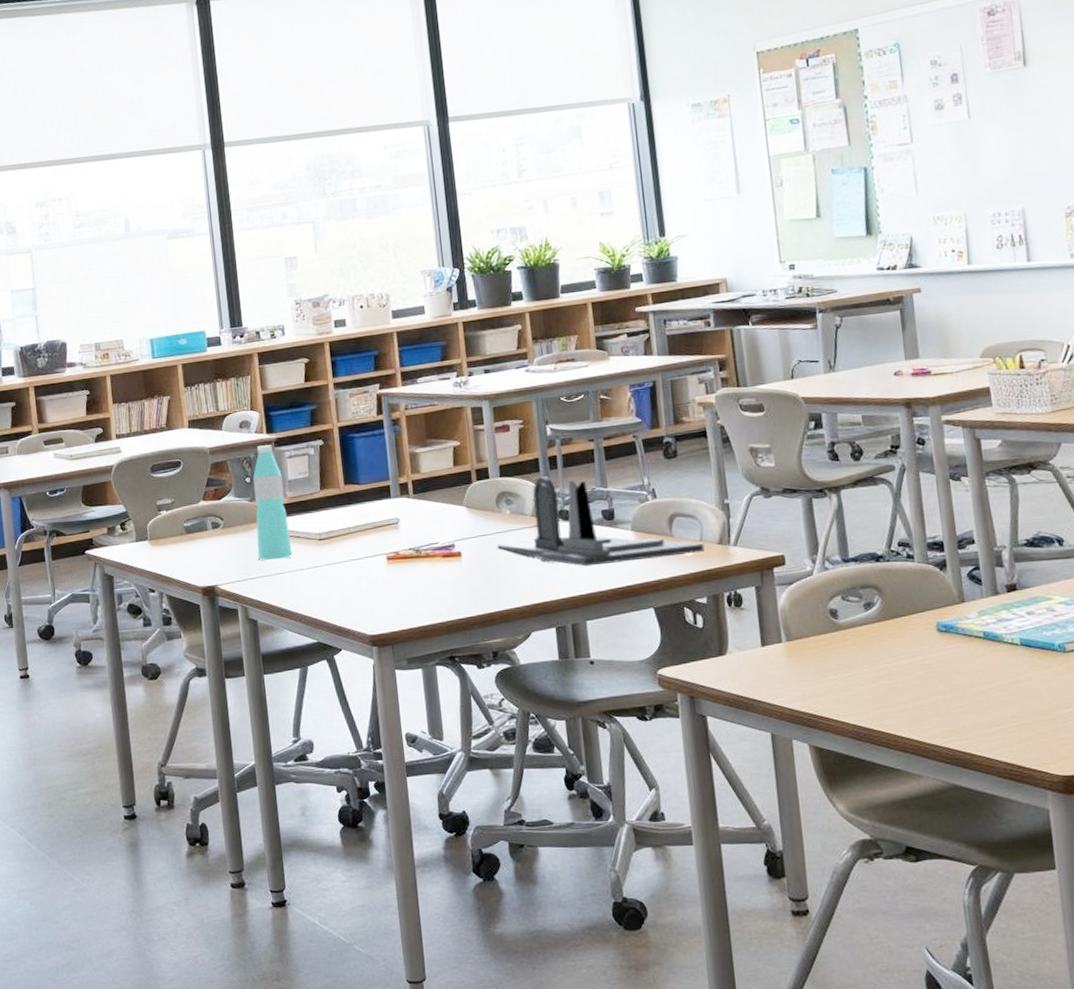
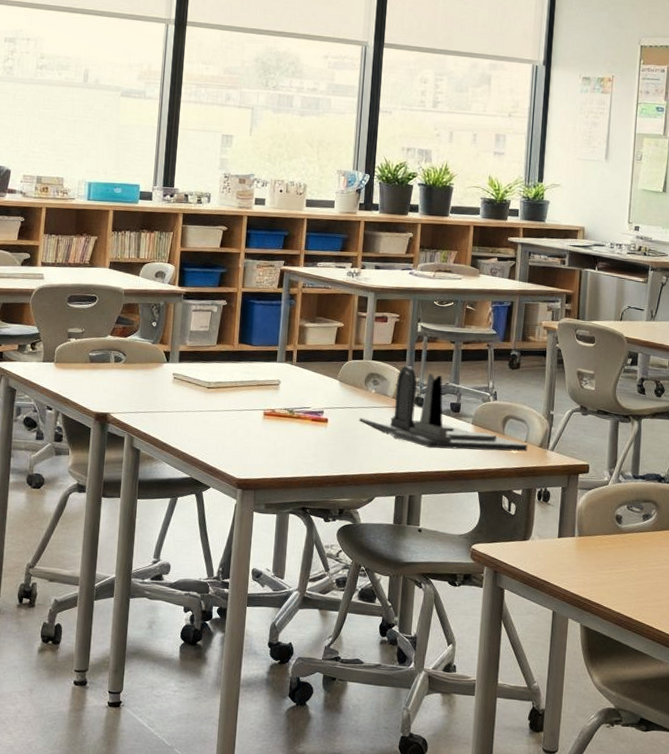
water bottle: present [253,445,293,561] -> none [151,296,186,400]

